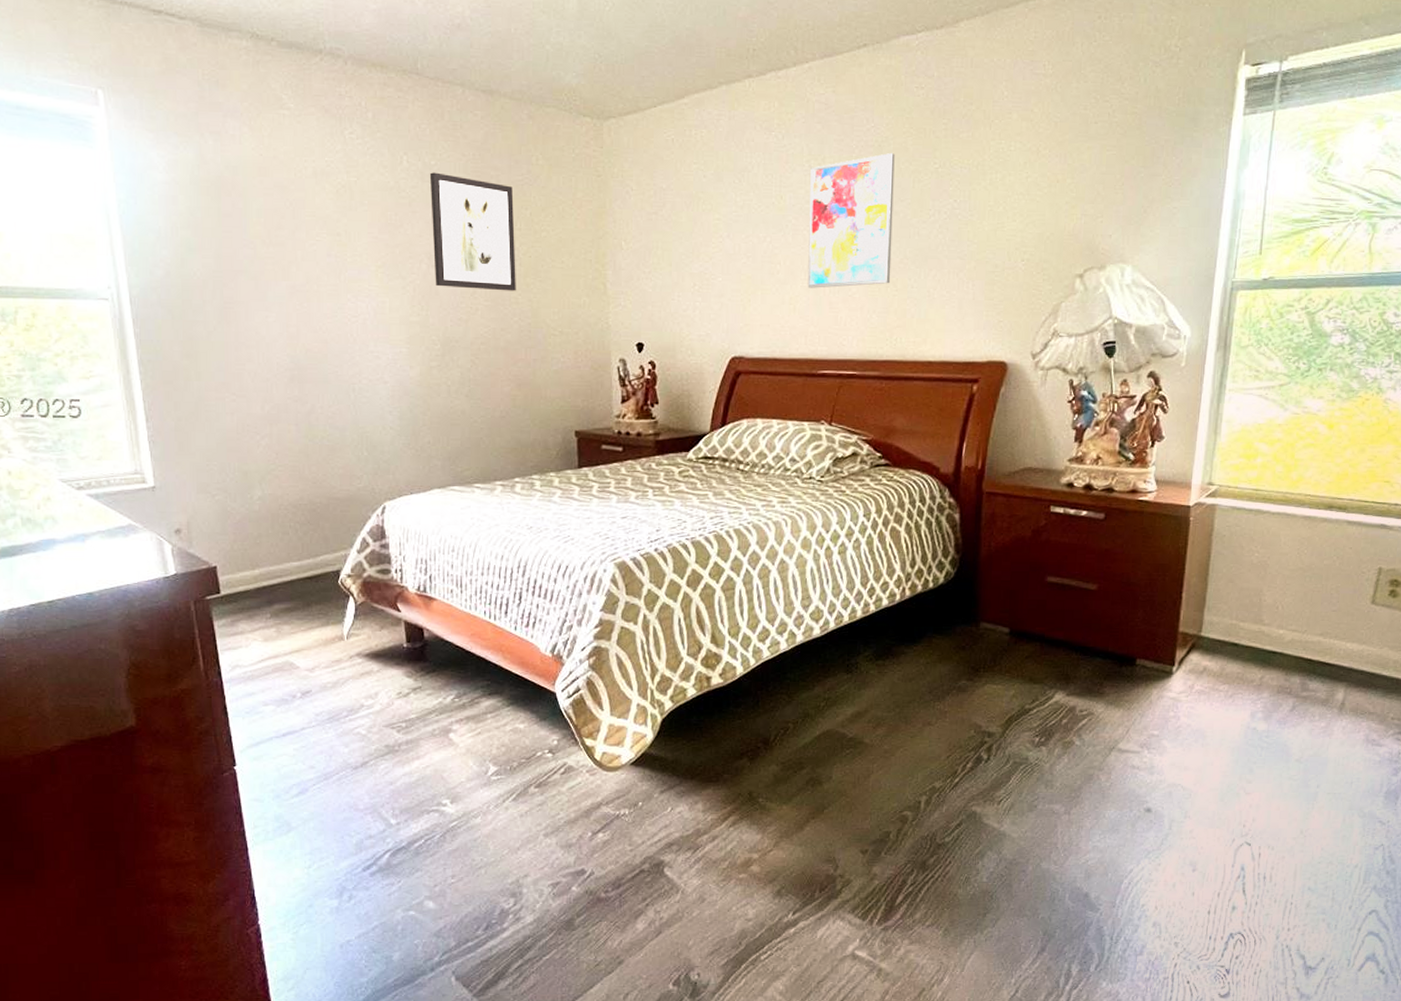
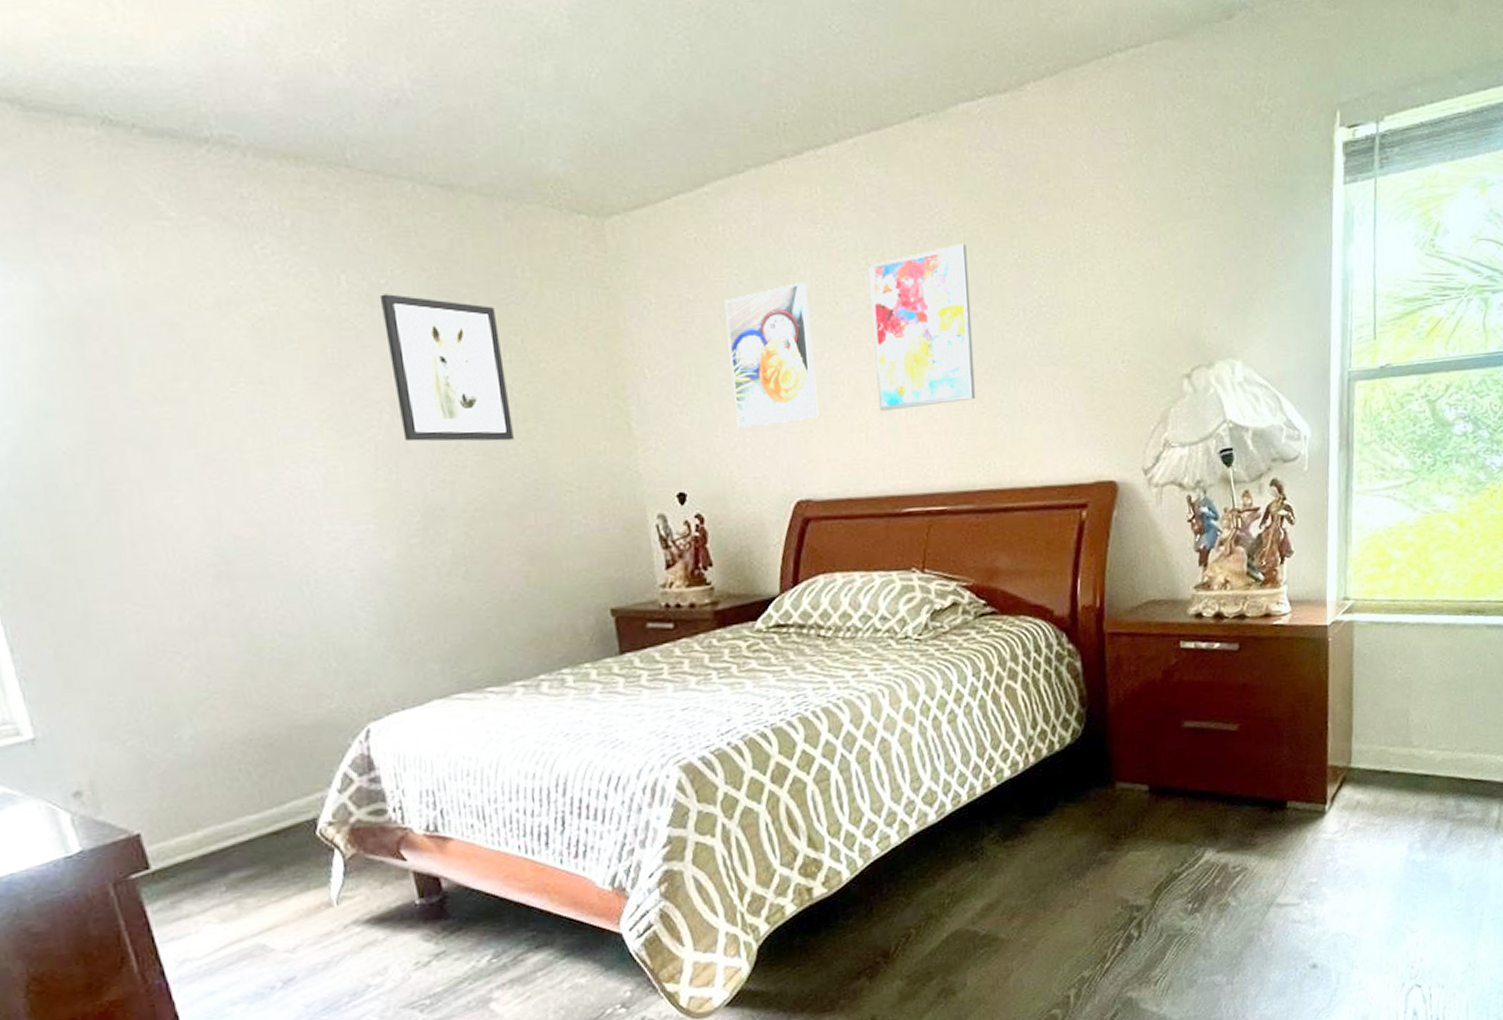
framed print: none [690,179,758,294] -> present [725,283,819,428]

